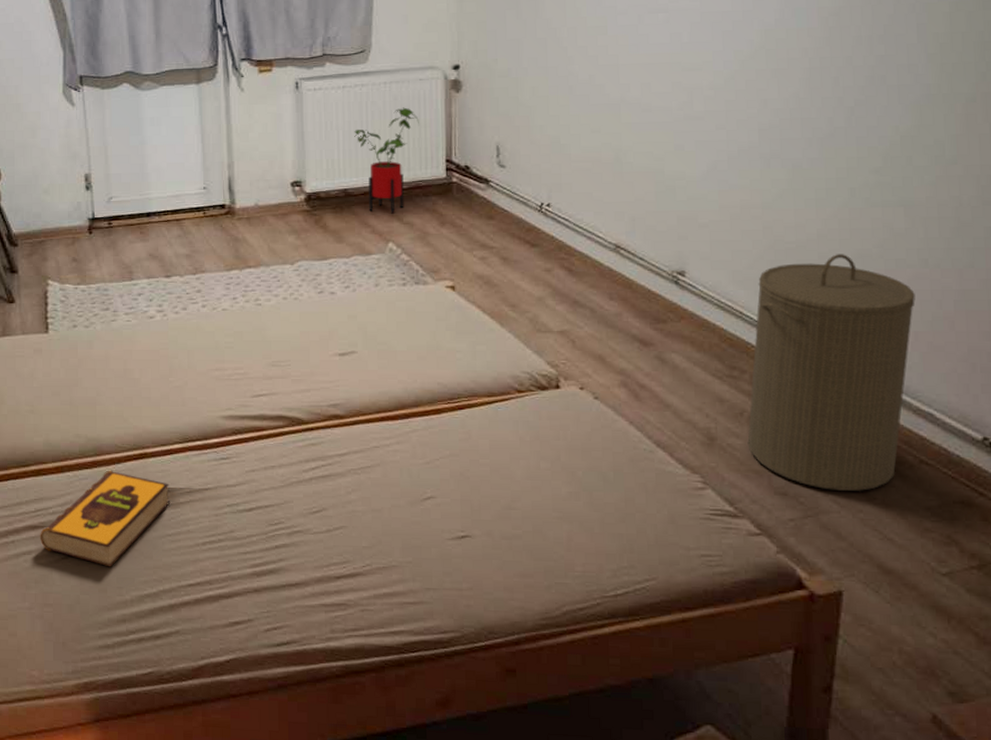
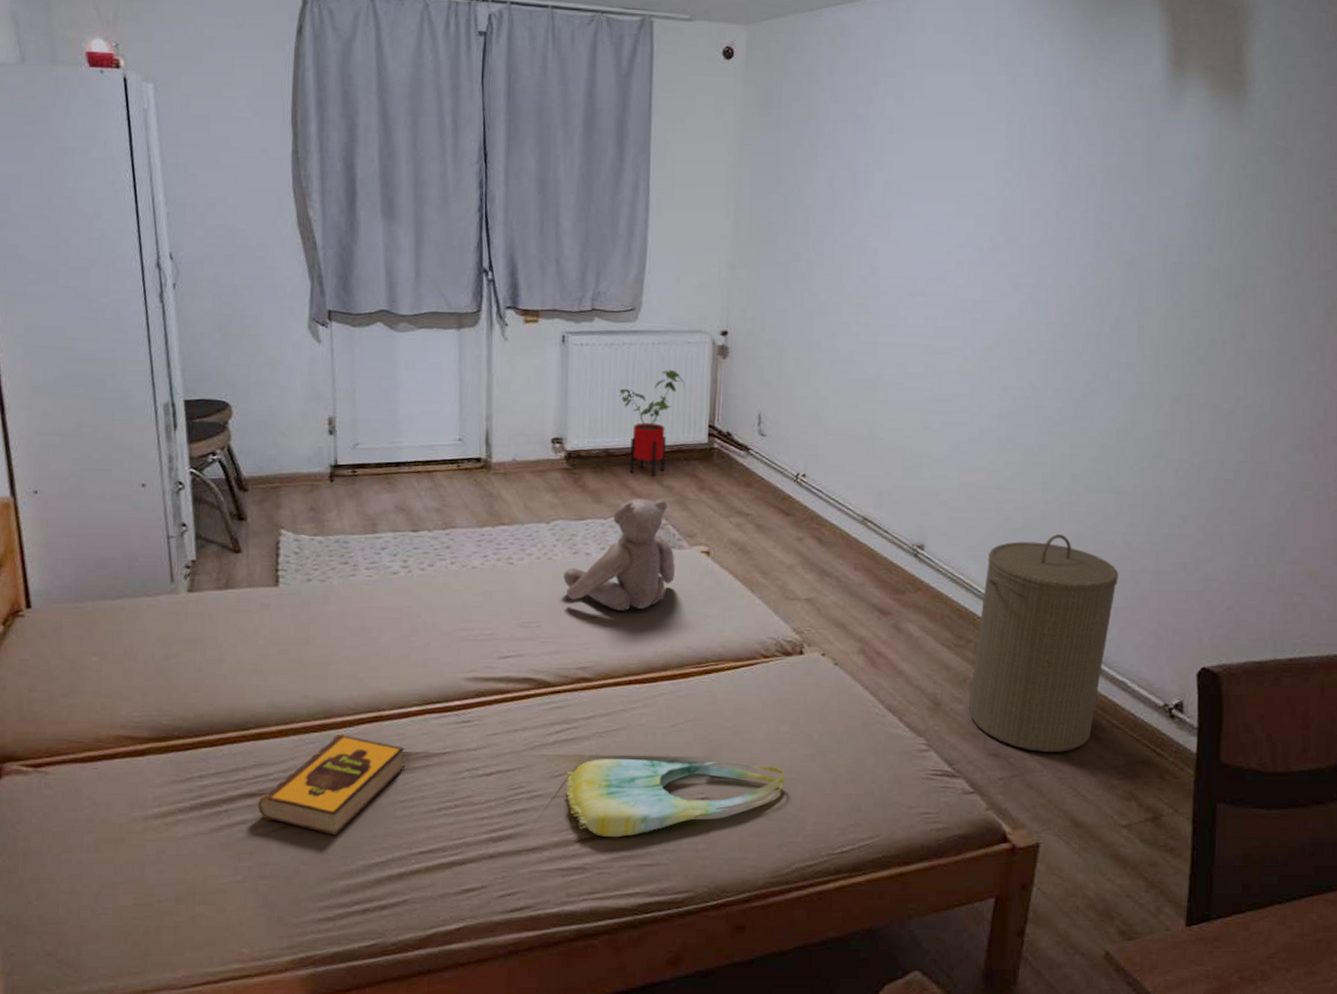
teddy bear: none [310,235,421,348] -> present [563,498,675,611]
tote bag: none [323,495,550,575] -> present [565,759,786,838]

